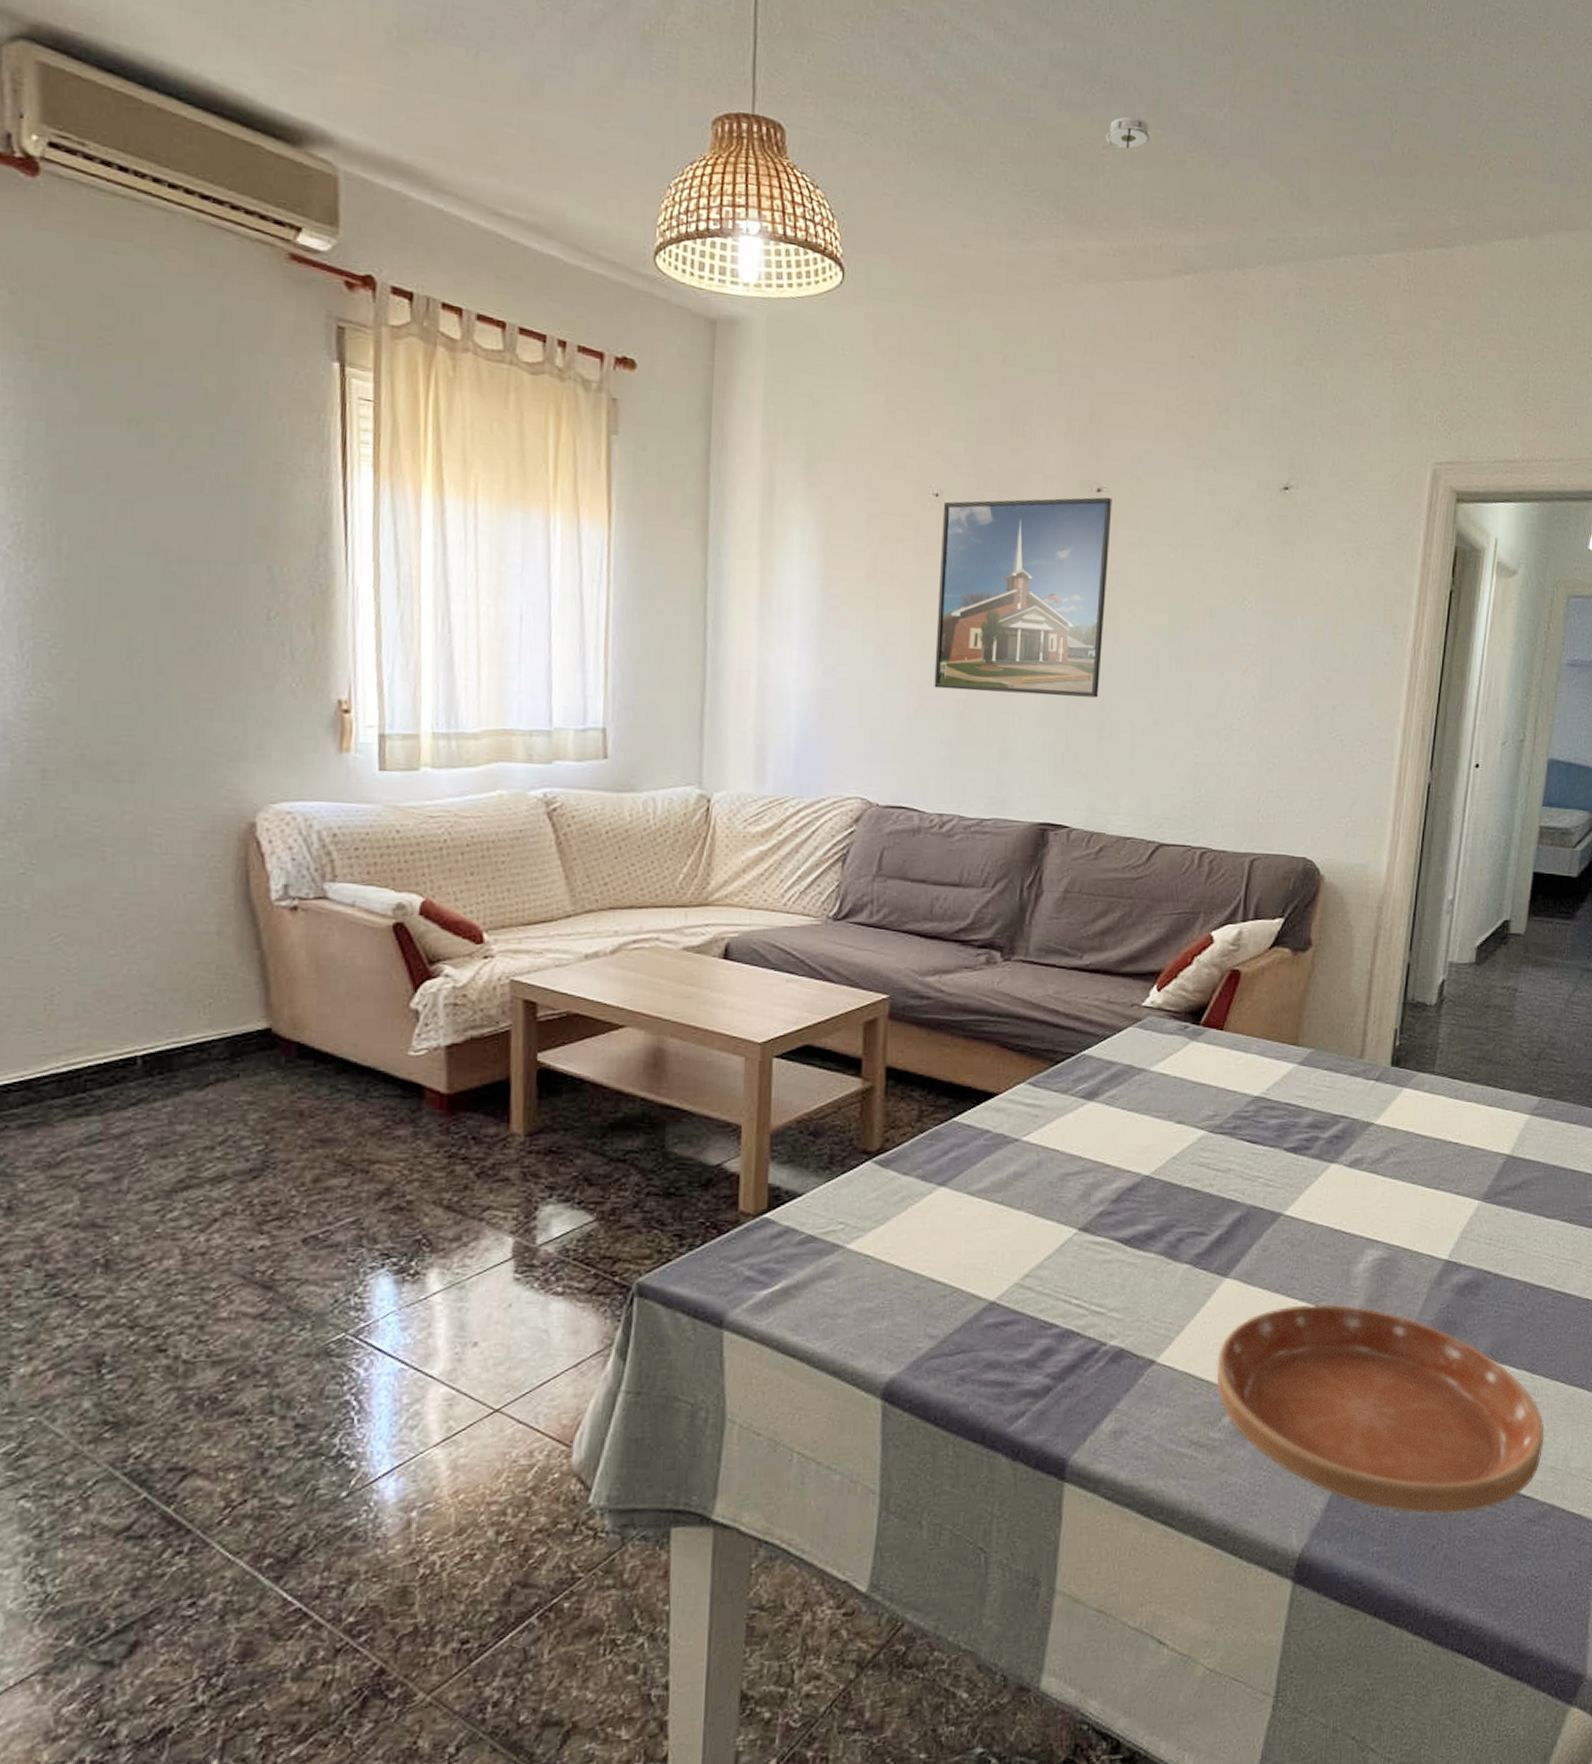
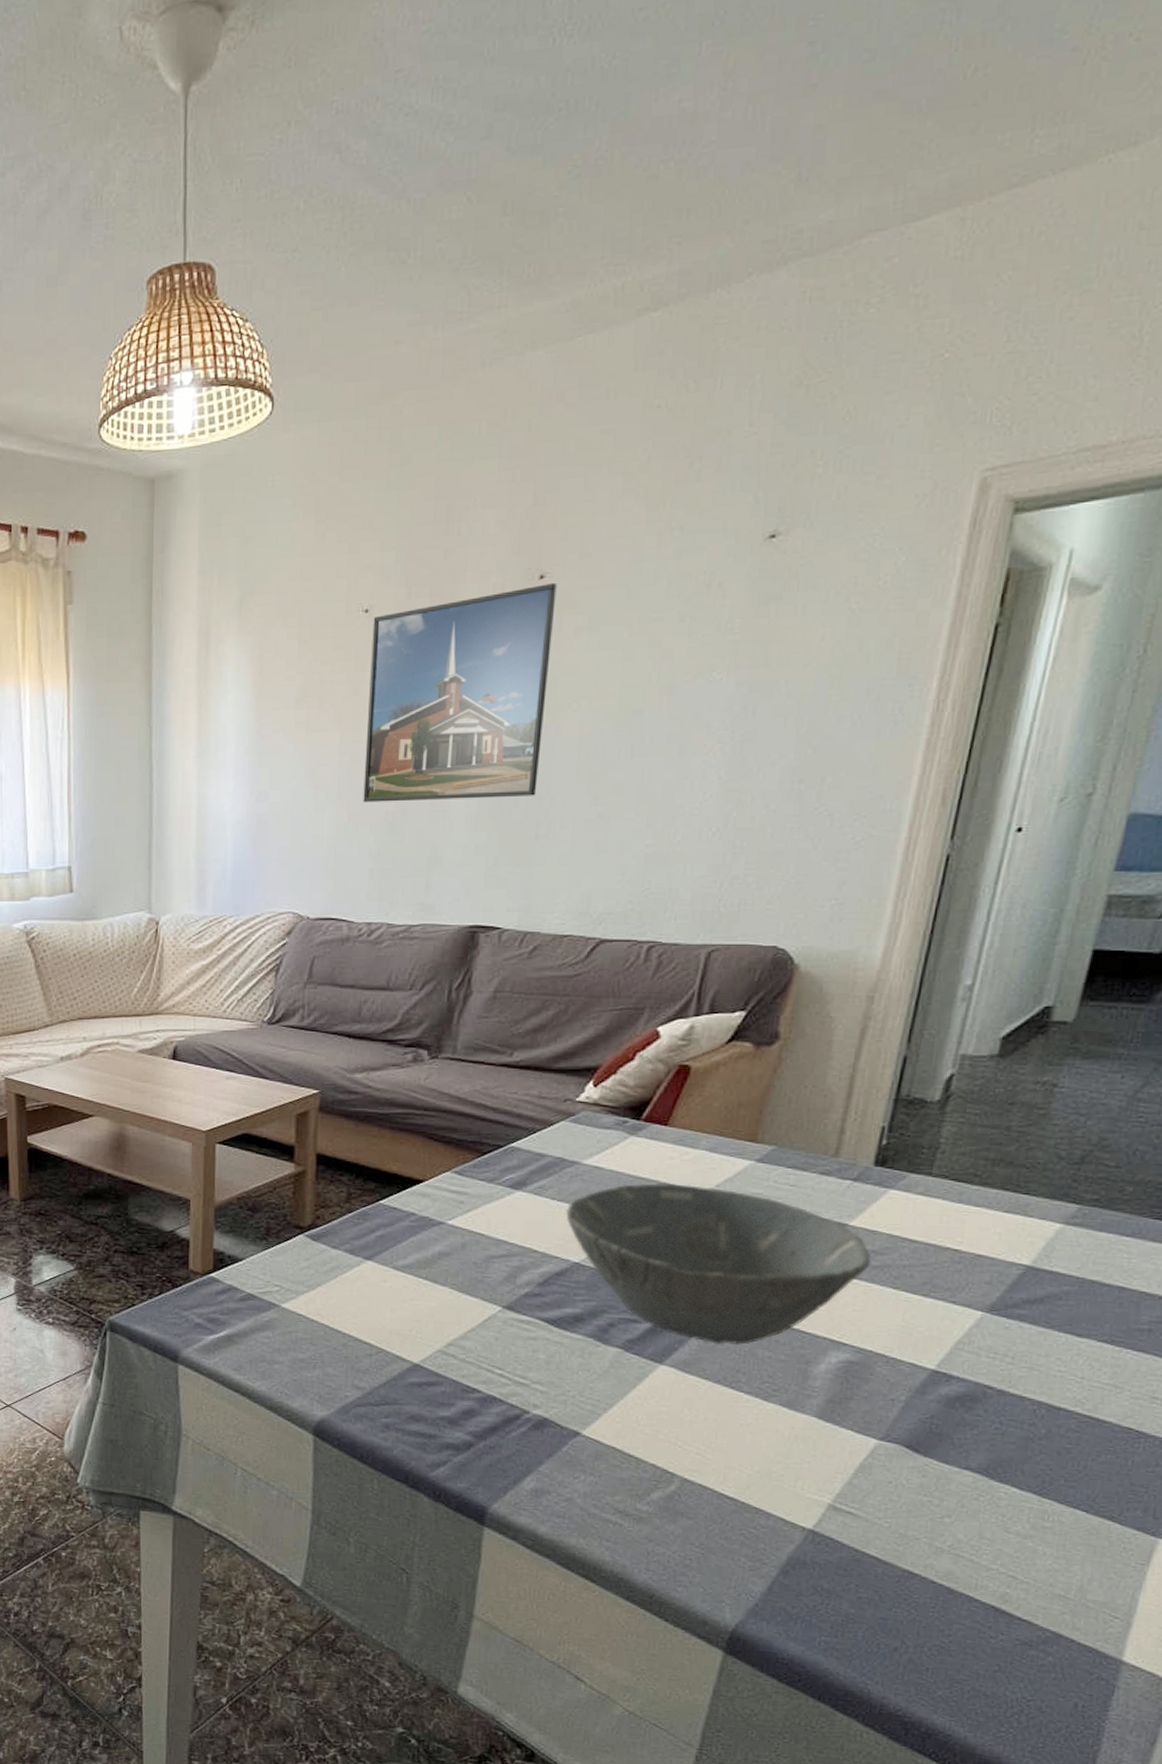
smoke detector: present [1102,116,1152,149] -> none [555,139,616,190]
bowl: none [1135,1088,1394,1252] -> present [565,1182,872,1345]
saucer: present [1216,1304,1544,1514] -> none [646,1398,1053,1624]

